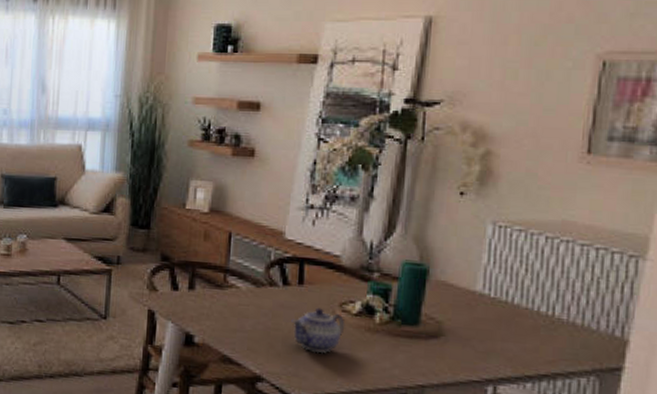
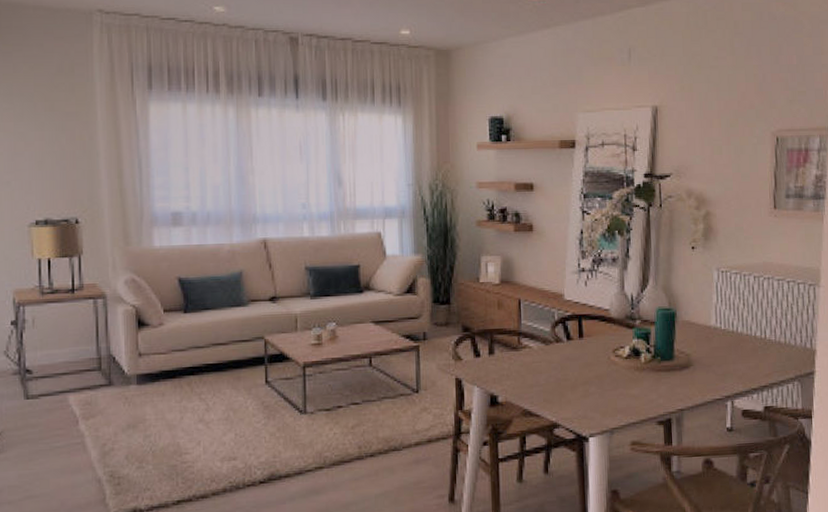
teapot: present [291,307,345,354] -> none [577,356,619,396]

